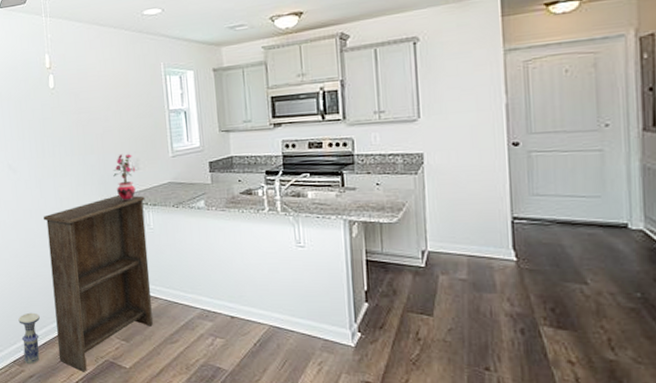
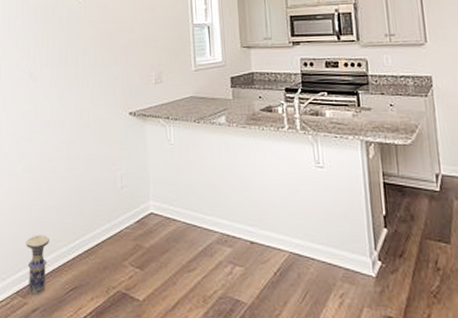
bookshelf: present [43,195,153,372] -> none [62,108,170,305]
potted plant: present [113,153,136,202] -> none [135,65,159,115]

